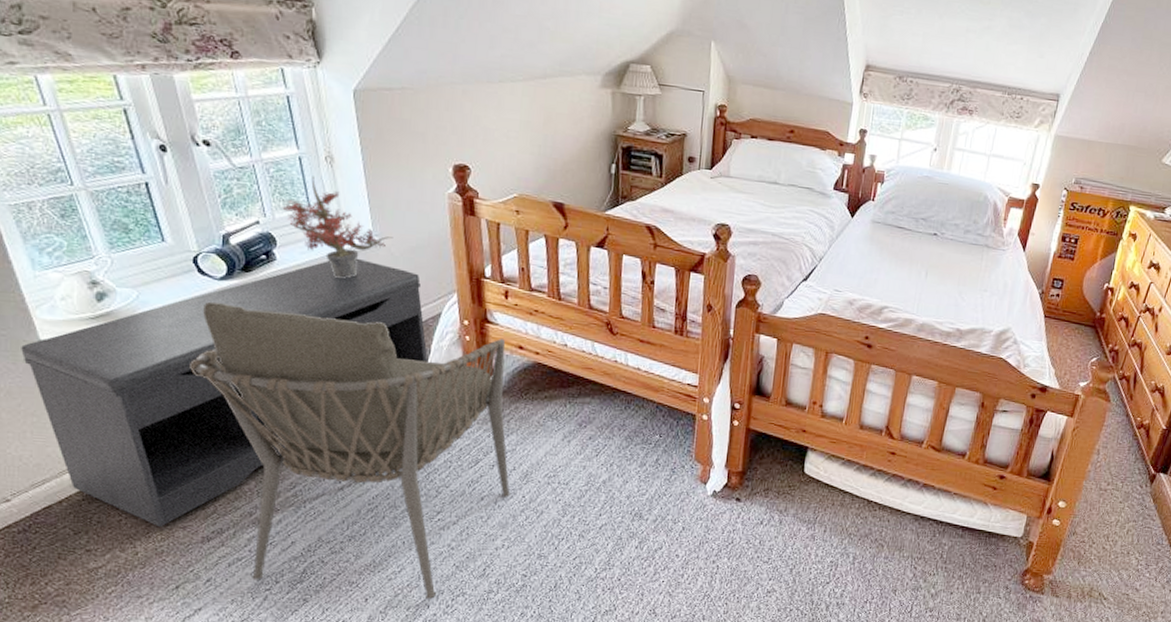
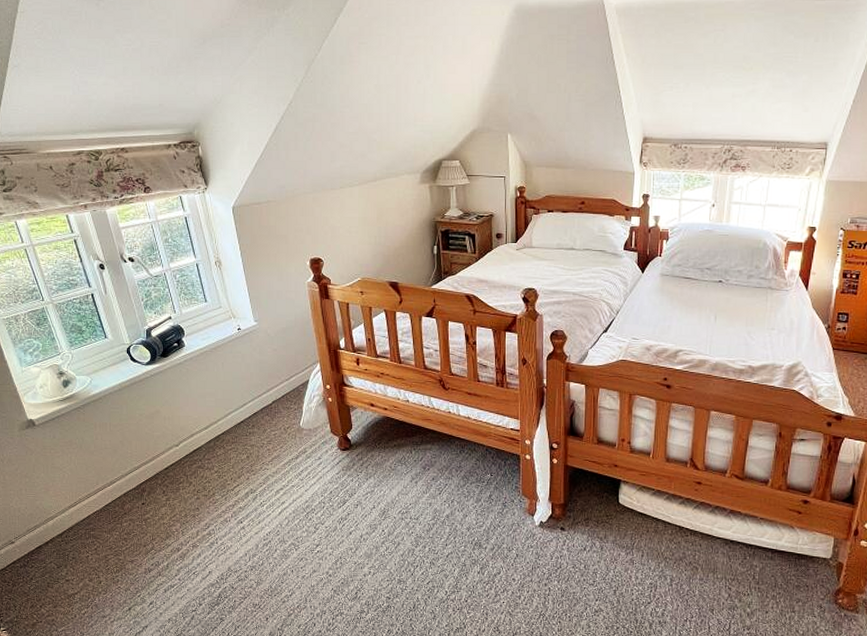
bench: present [21,258,428,528] -> none [16,340,301,562]
armchair: present [190,302,510,600] -> none [129,383,372,619]
potted plant: present [282,176,393,279] -> none [187,278,269,357]

